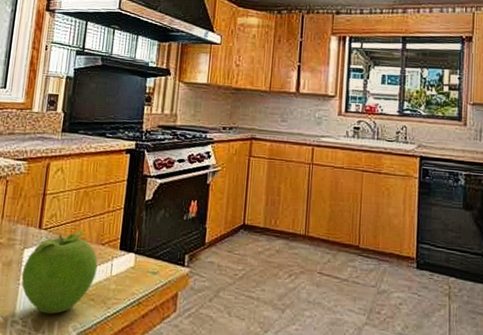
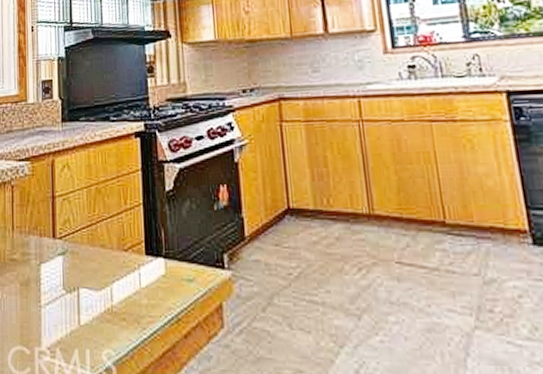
fruit: present [21,230,98,315] -> none [42,236,124,341]

